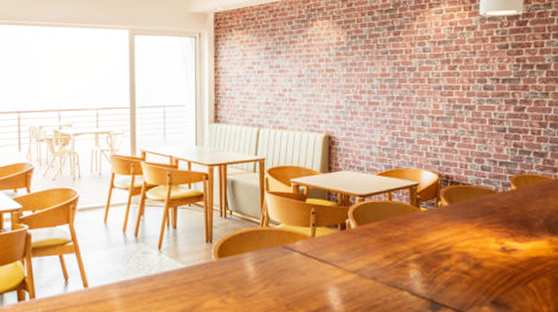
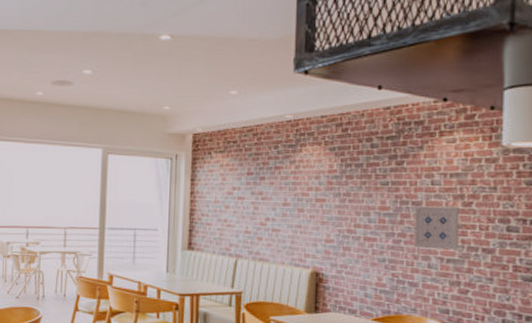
wall art: none [411,71,446,109] -> present [415,206,459,250]

